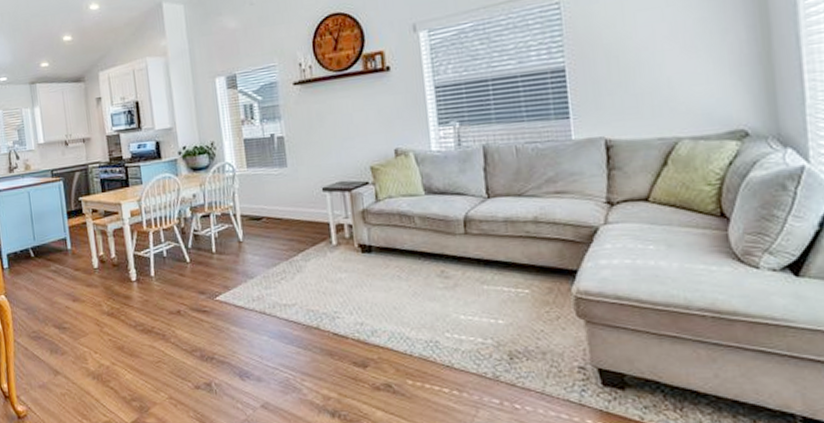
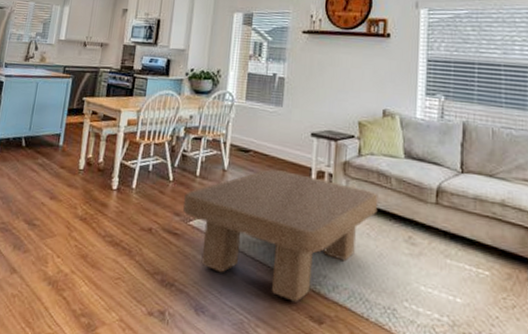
coffee table: none [205,231,405,352] -> present [183,169,379,302]

